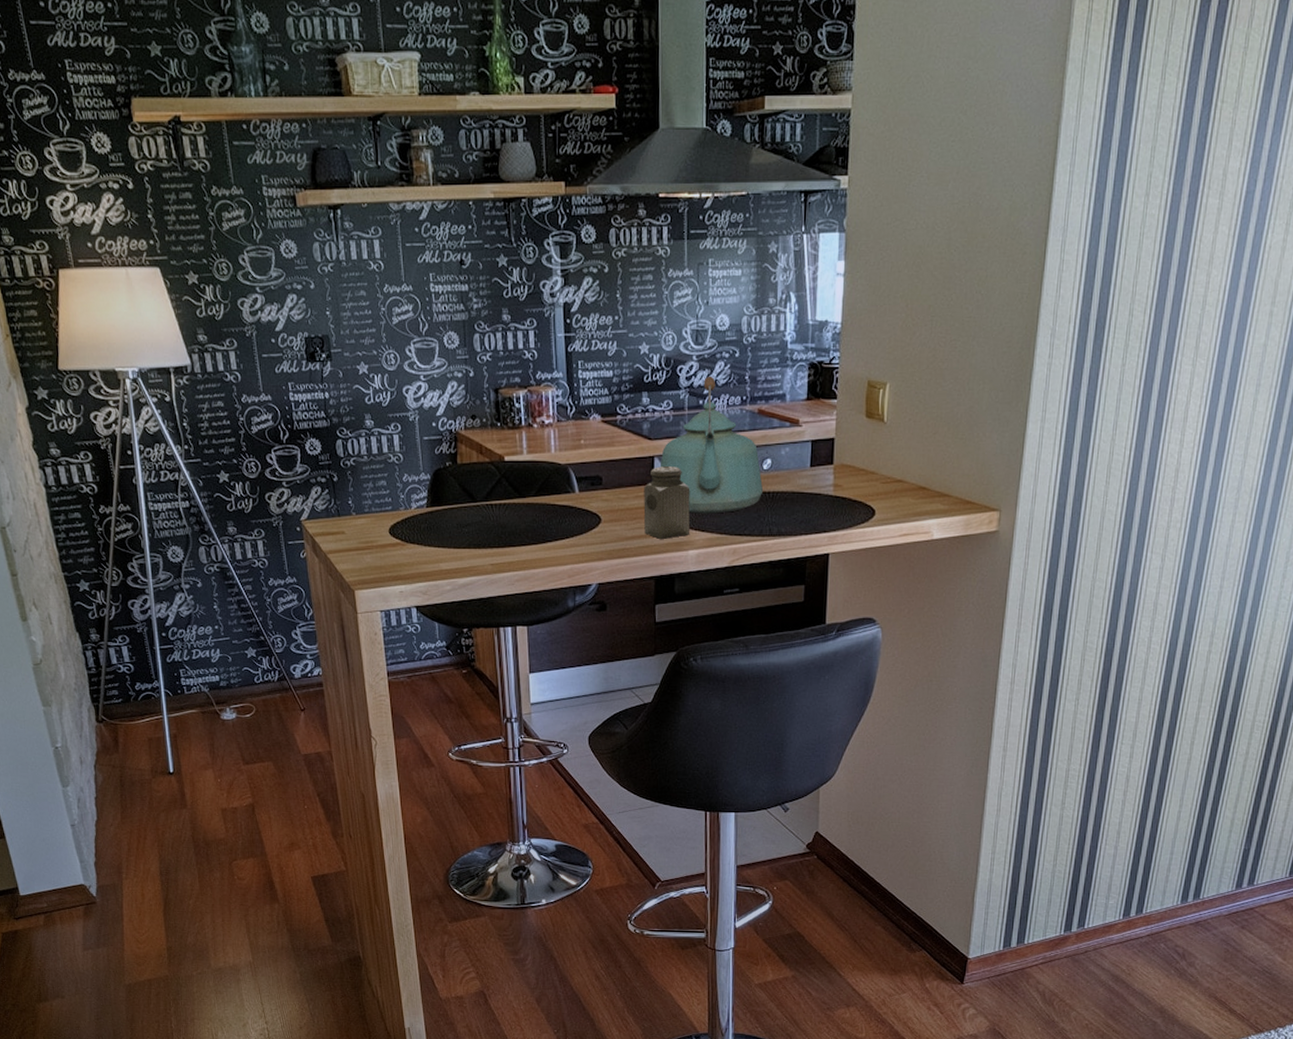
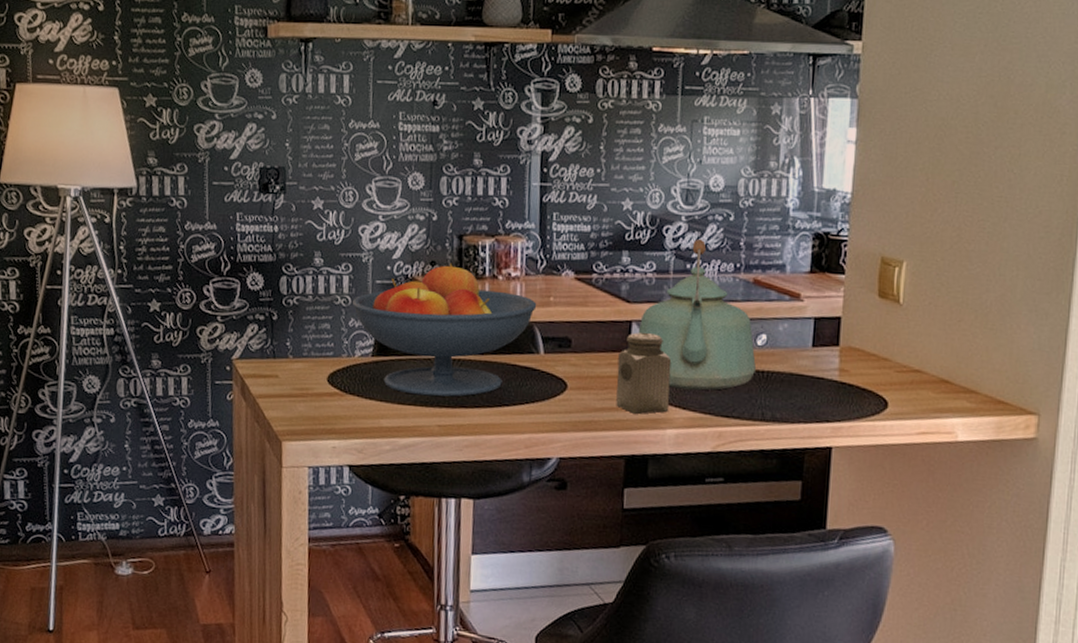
fruit bowl: none [403,415,570,539] -> present [351,263,537,397]

